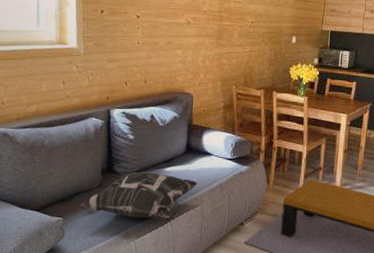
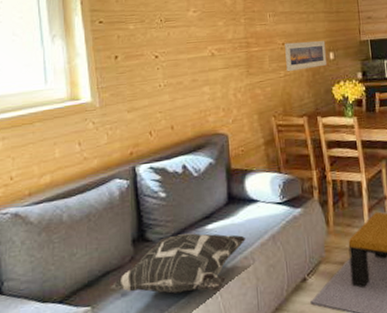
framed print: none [252,22,291,48] -> present [285,41,327,71]

